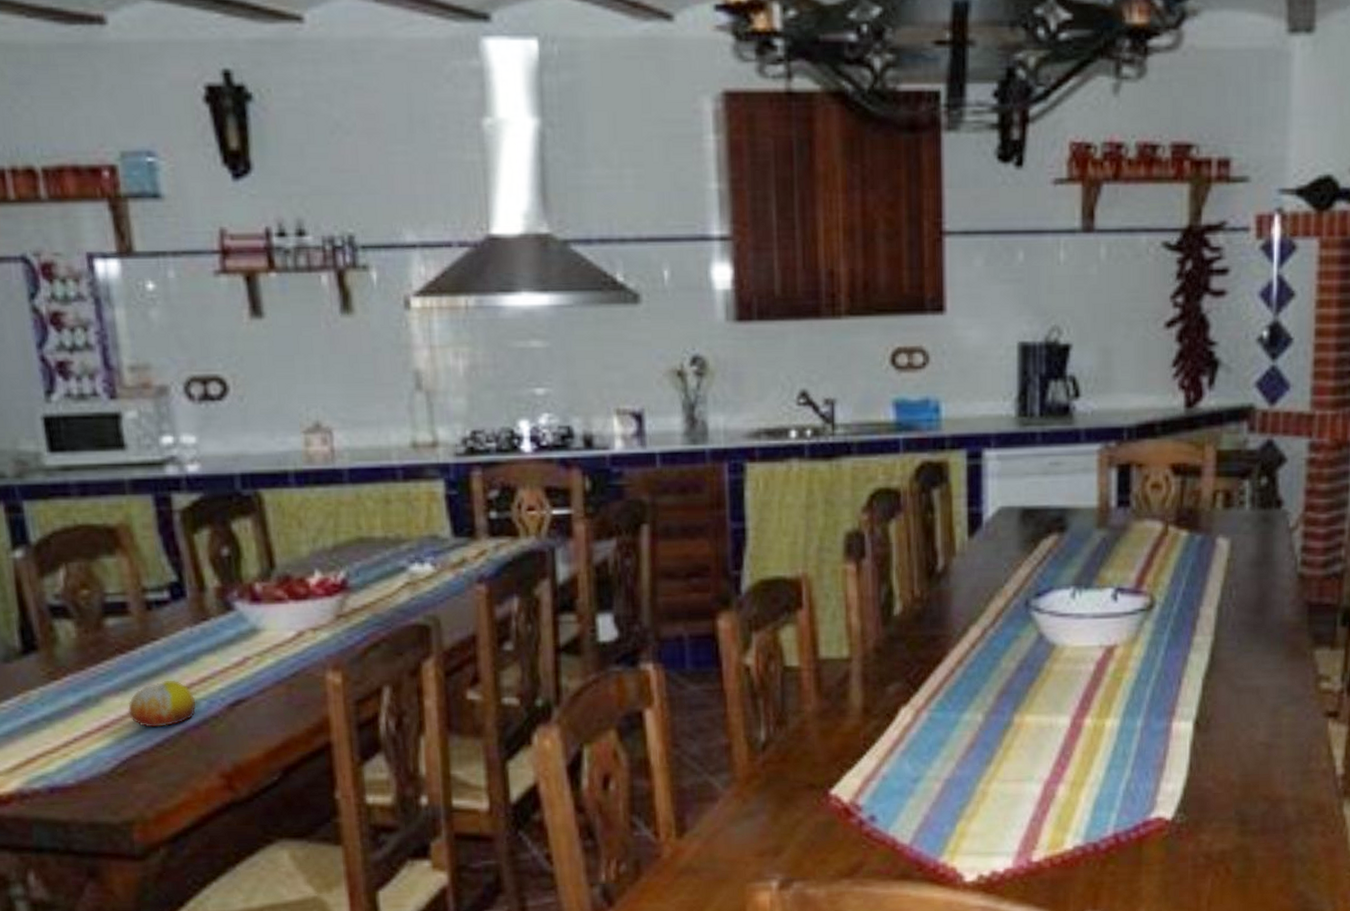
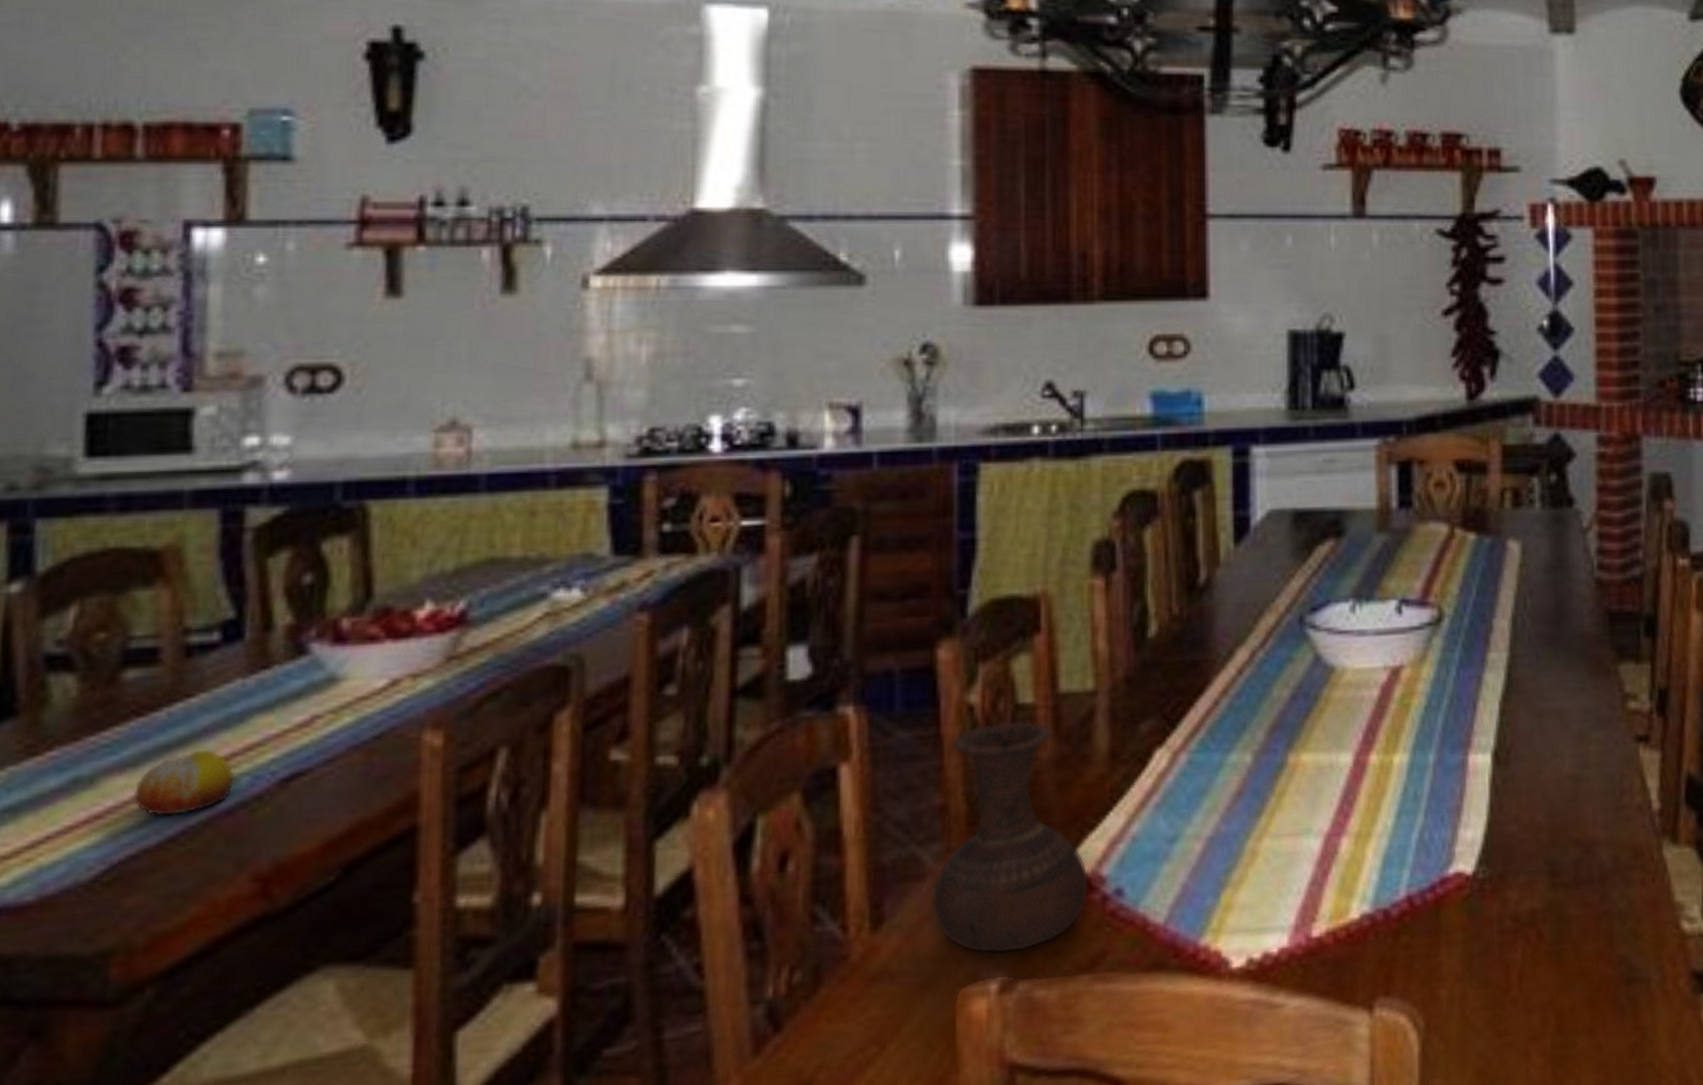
ceramic pitcher: none [722,680,848,860] -> present [931,721,1089,954]

